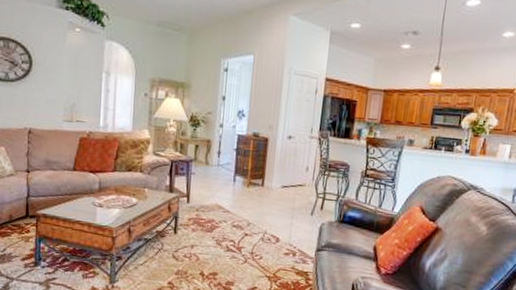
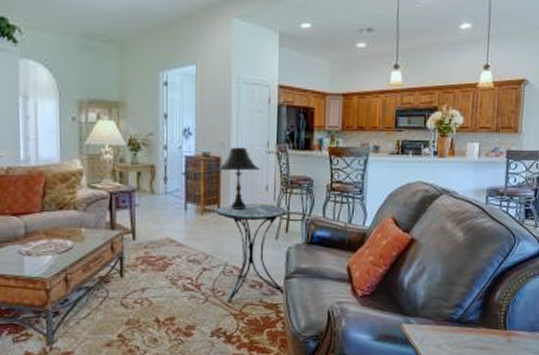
side table: none [260,180,323,265] -> present [216,204,287,302]
table lamp: none [264,130,303,186] -> present [217,147,260,210]

